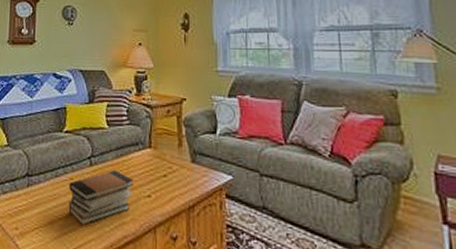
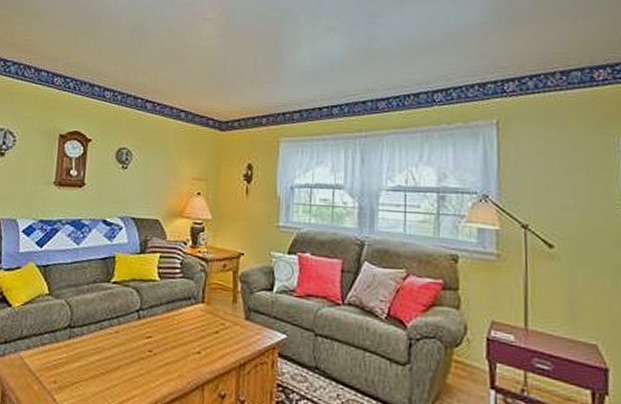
book stack: present [68,169,133,226] -> none [112,324,183,381]

